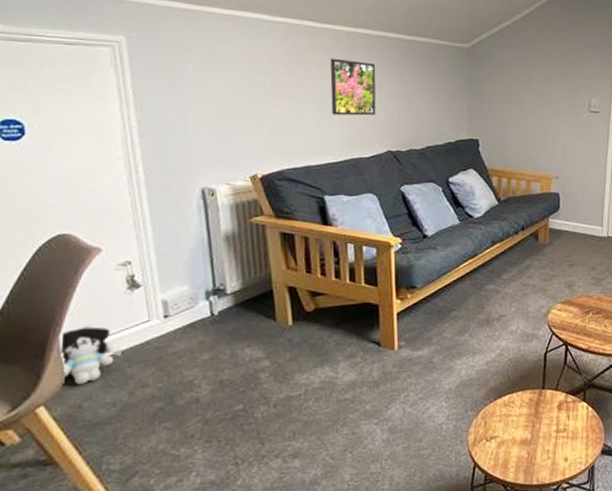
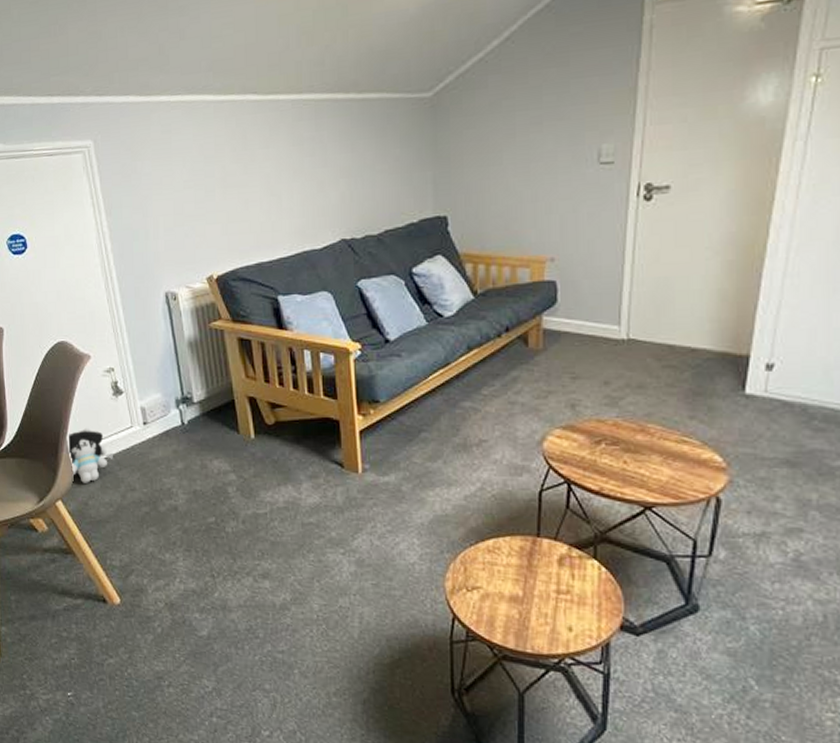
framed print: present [330,58,376,116] -> none [276,134,327,202]

